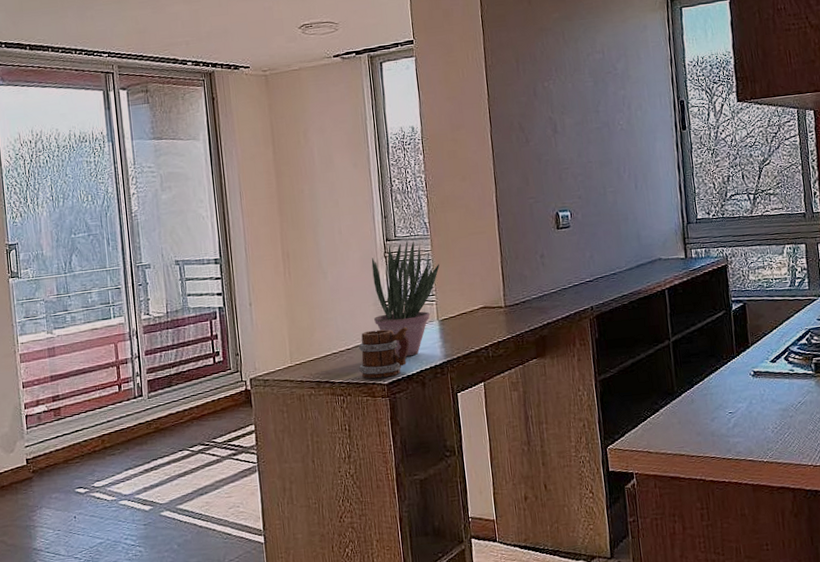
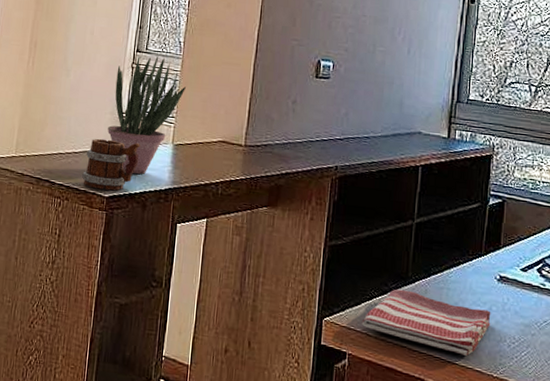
dish towel: none [641,403,754,450] -> present [361,289,491,356]

